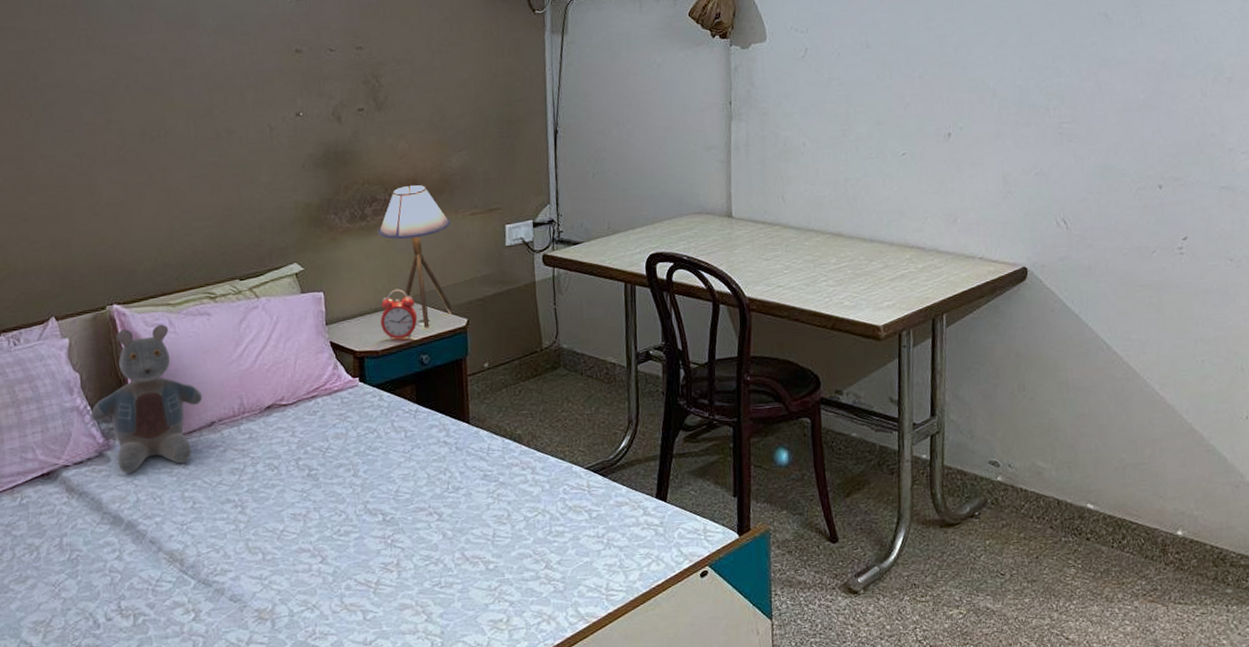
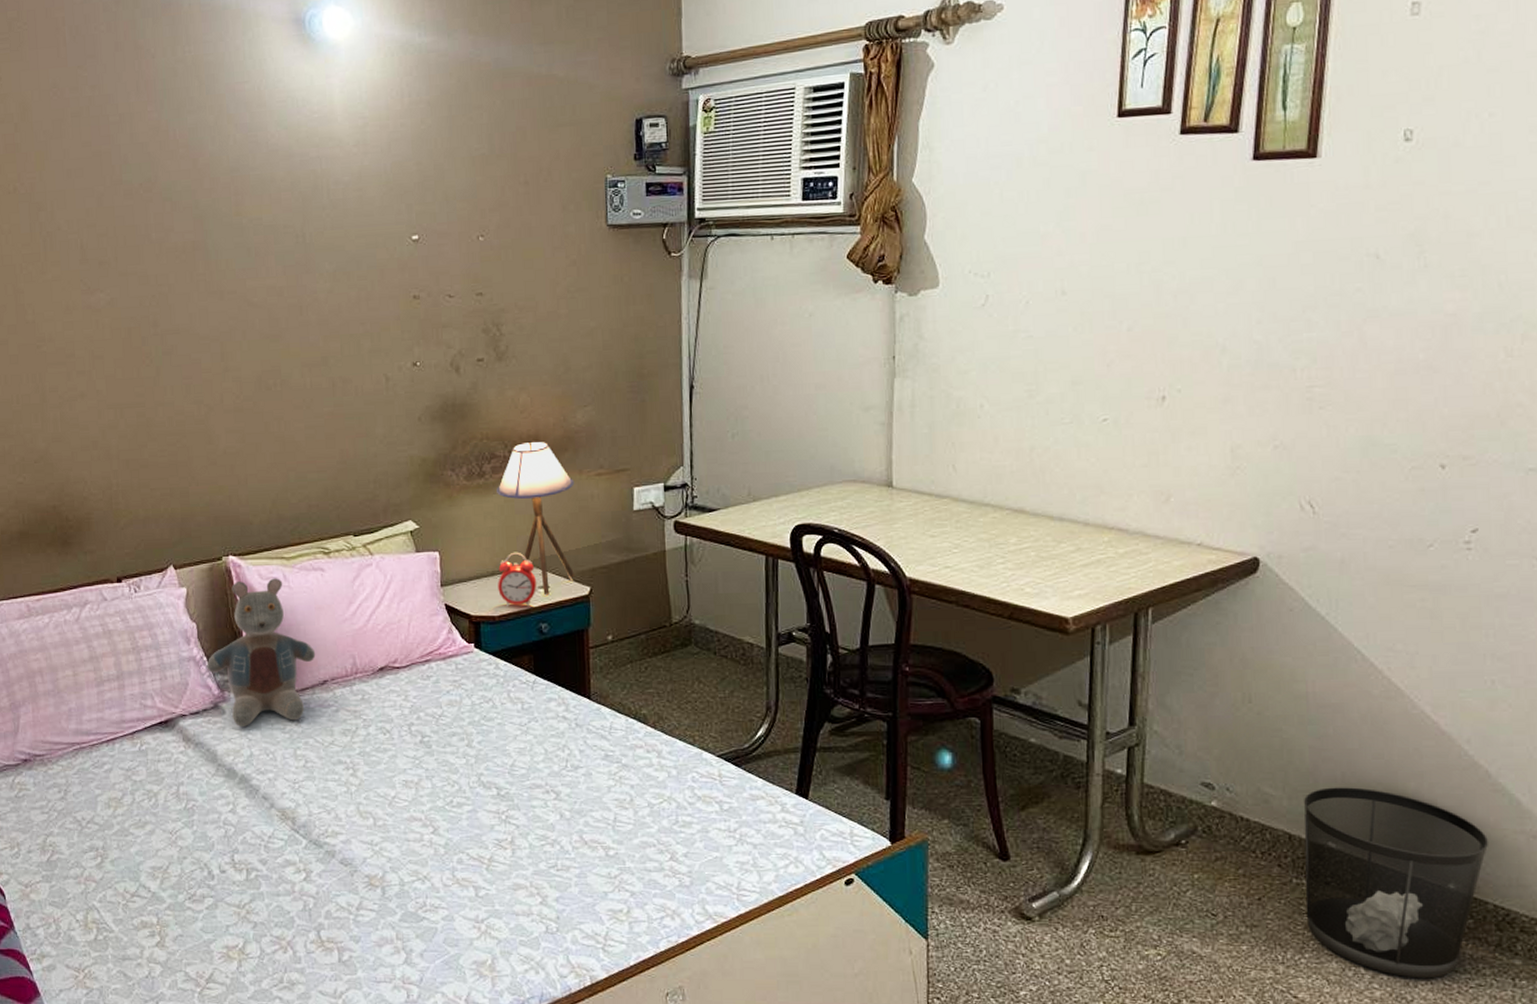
waste bin: none [1068,456,1206,613] -> present [1304,787,1489,979]

